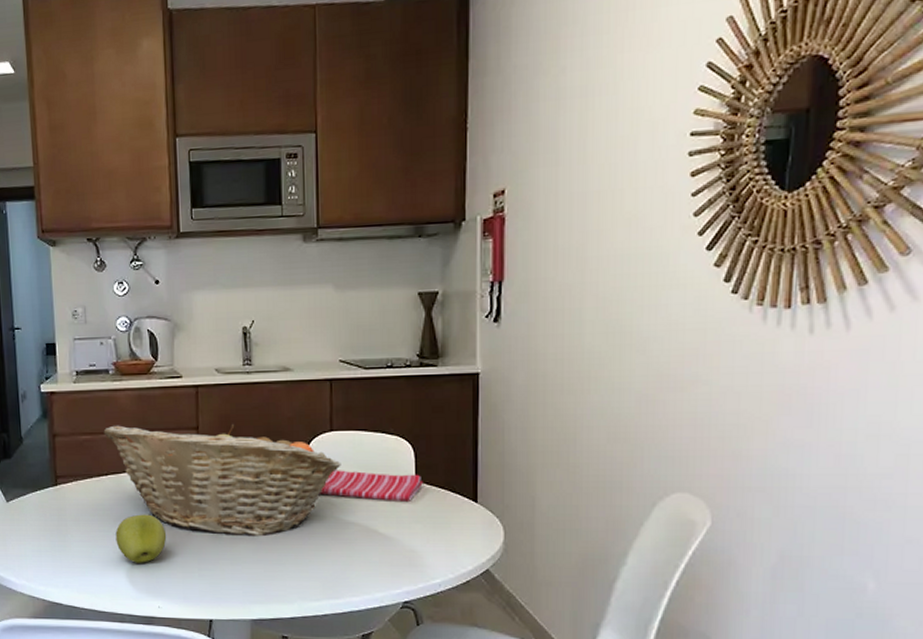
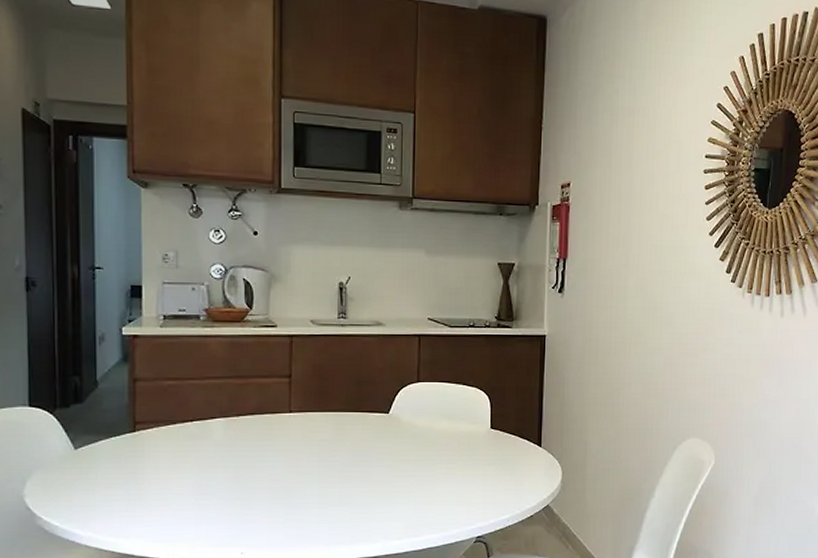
fruit basket: present [103,423,341,537] -> none [190,371,426,481]
apple: present [115,514,167,563] -> none [198,460,253,510]
dish towel: present [318,470,423,501] -> none [404,418,497,446]

